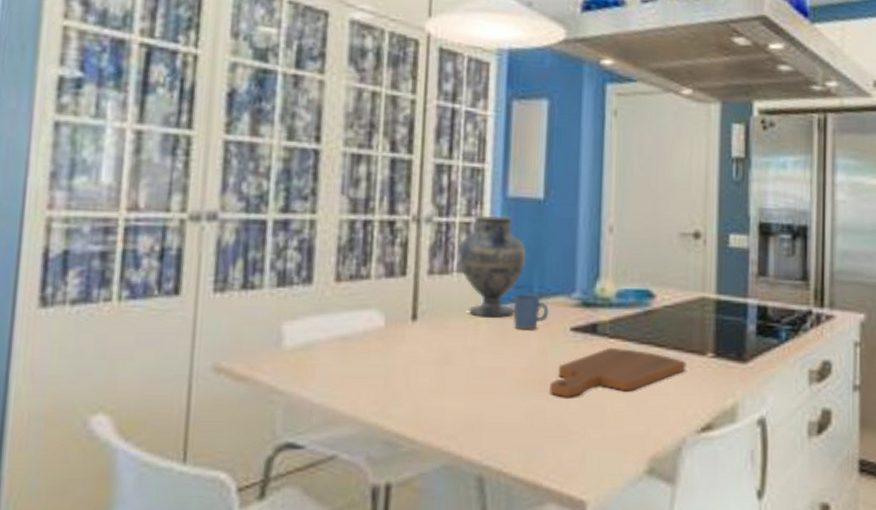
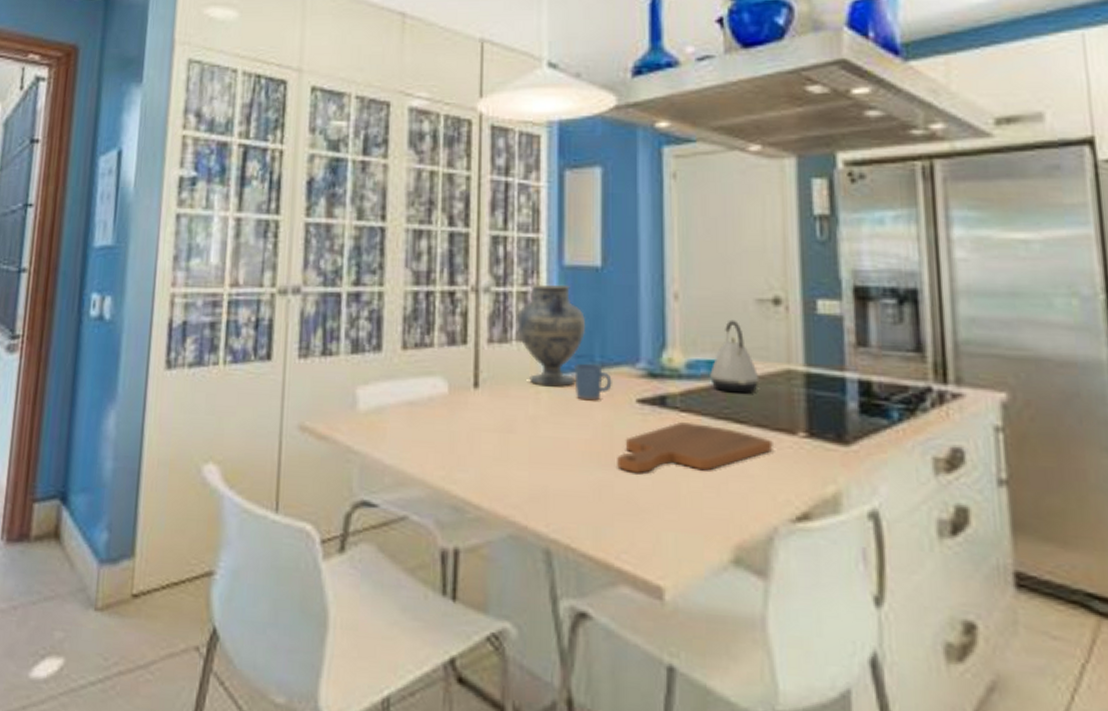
kettle: none [637,252,679,320] -> present [710,319,760,393]

